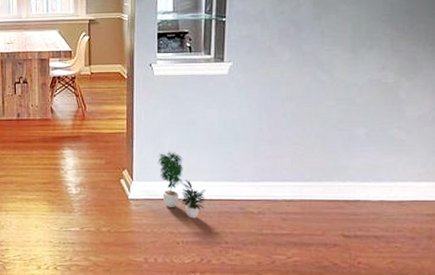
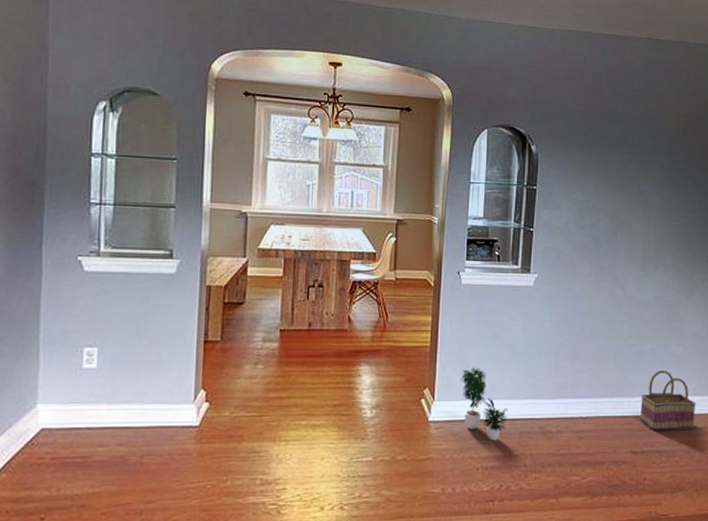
basket: none [352,155,422,216] -> present [639,370,696,430]

